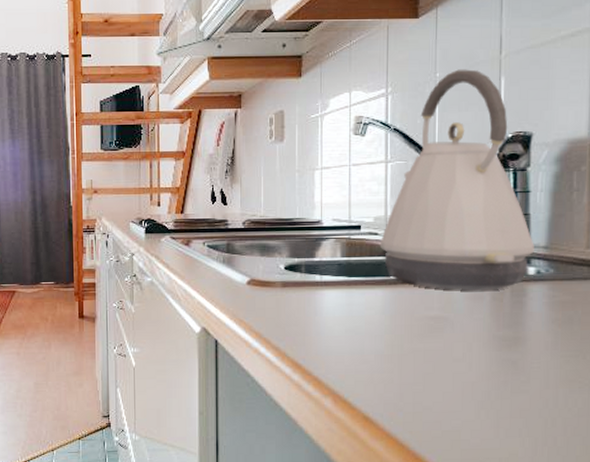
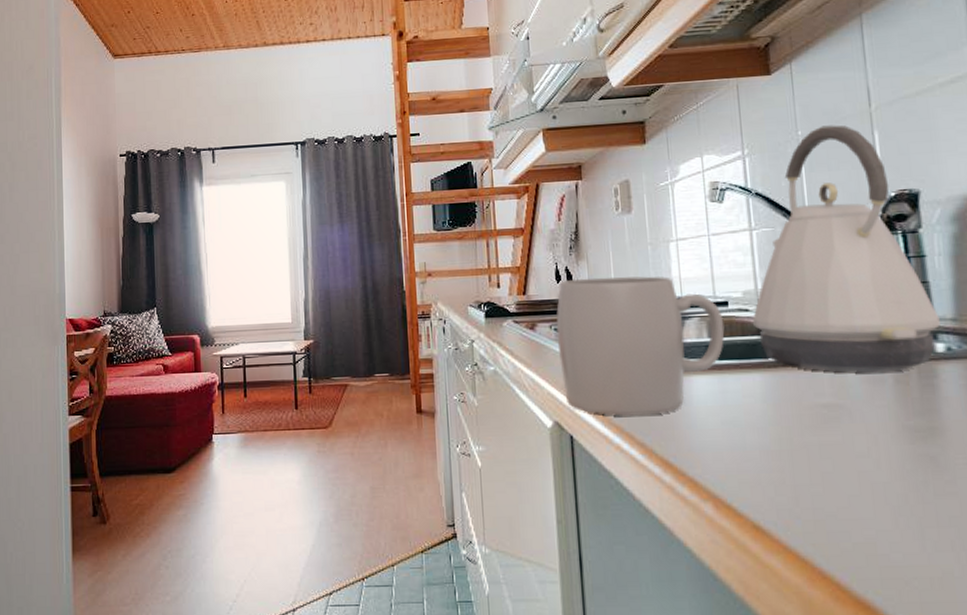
mug: none [209,200,356,324] -> present [556,275,725,416]

